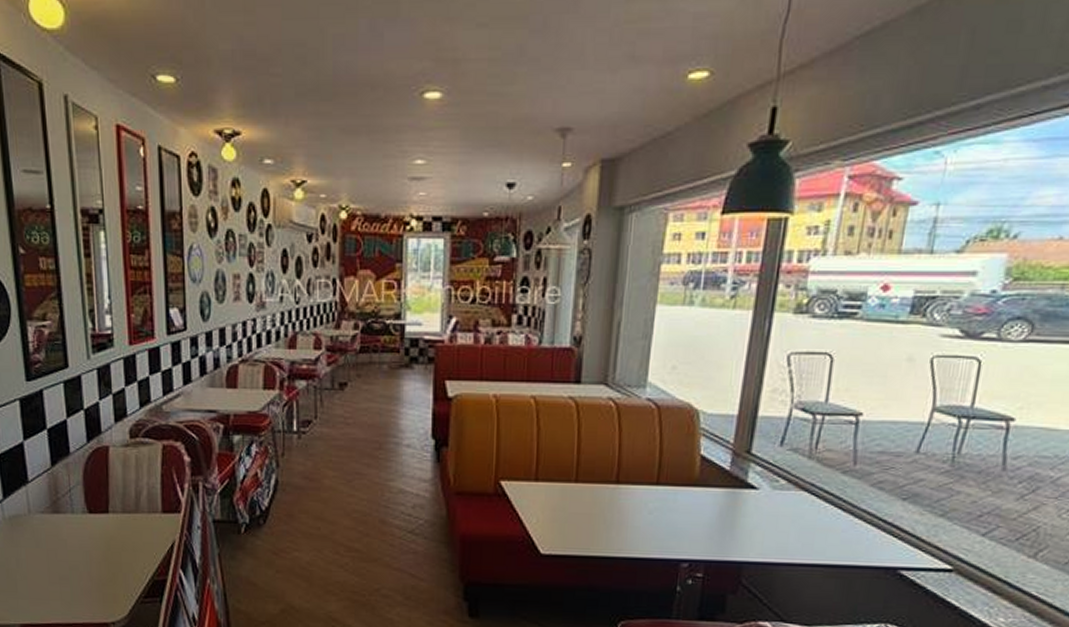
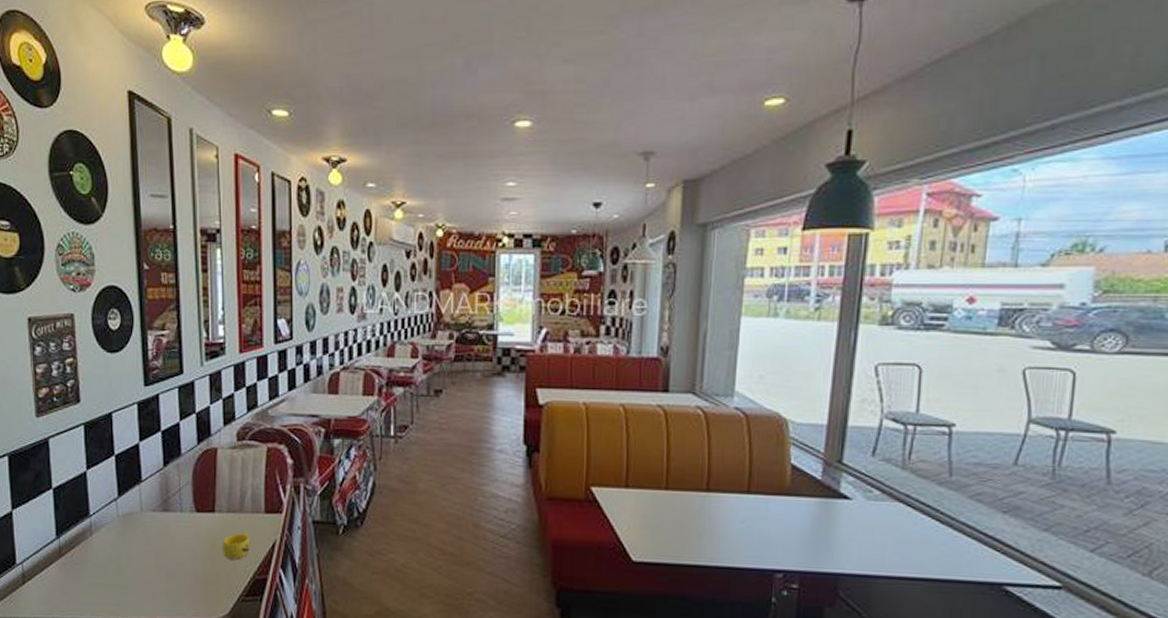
cup: none [118,532,148,561] -> present [223,532,251,560]

